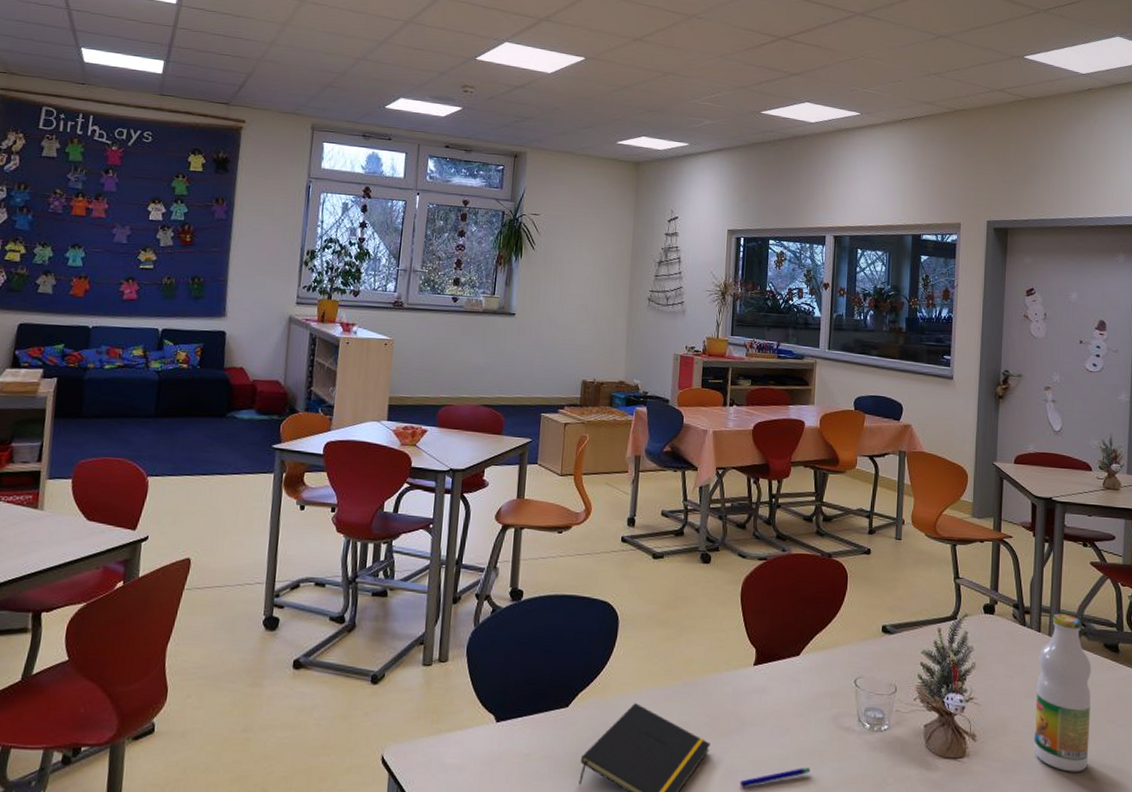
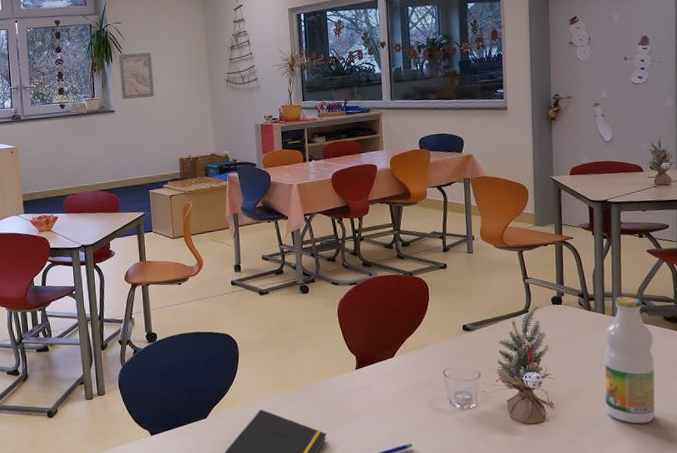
wall art: none [526,250,568,305] -> present [118,52,154,100]

